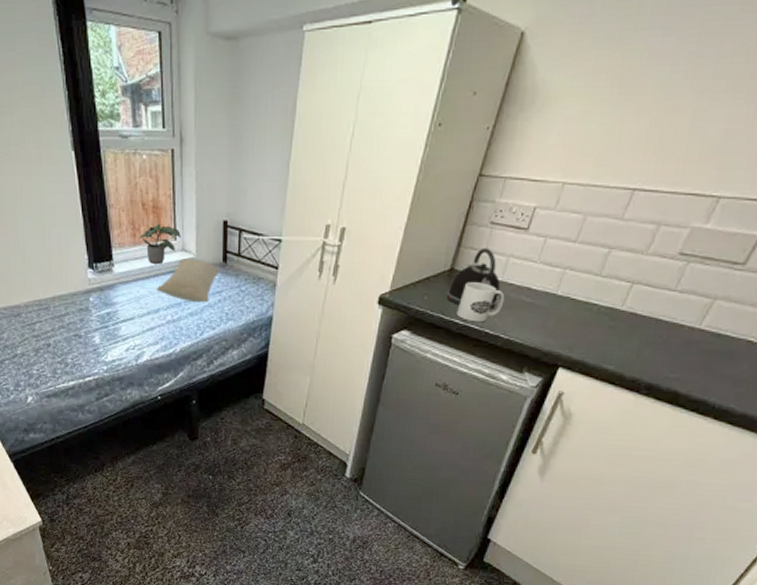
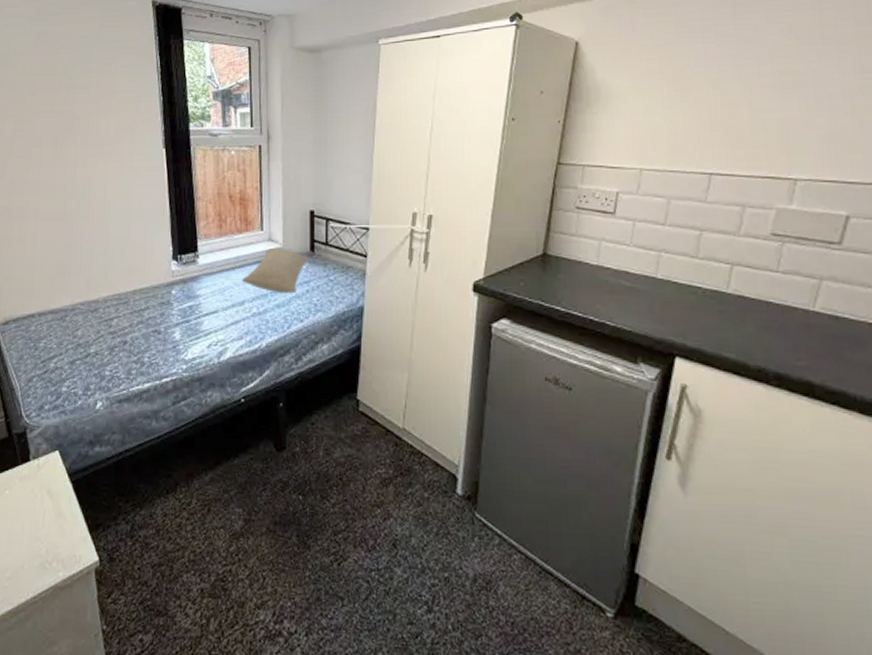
potted plant: present [138,224,181,264] -> none [224,215,267,254]
kettle: present [446,247,500,310] -> none [542,232,598,295]
mug: present [456,282,505,323] -> none [556,267,604,309]

